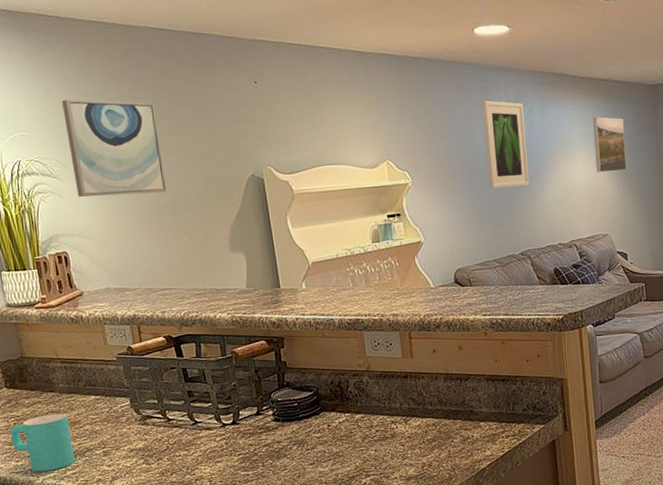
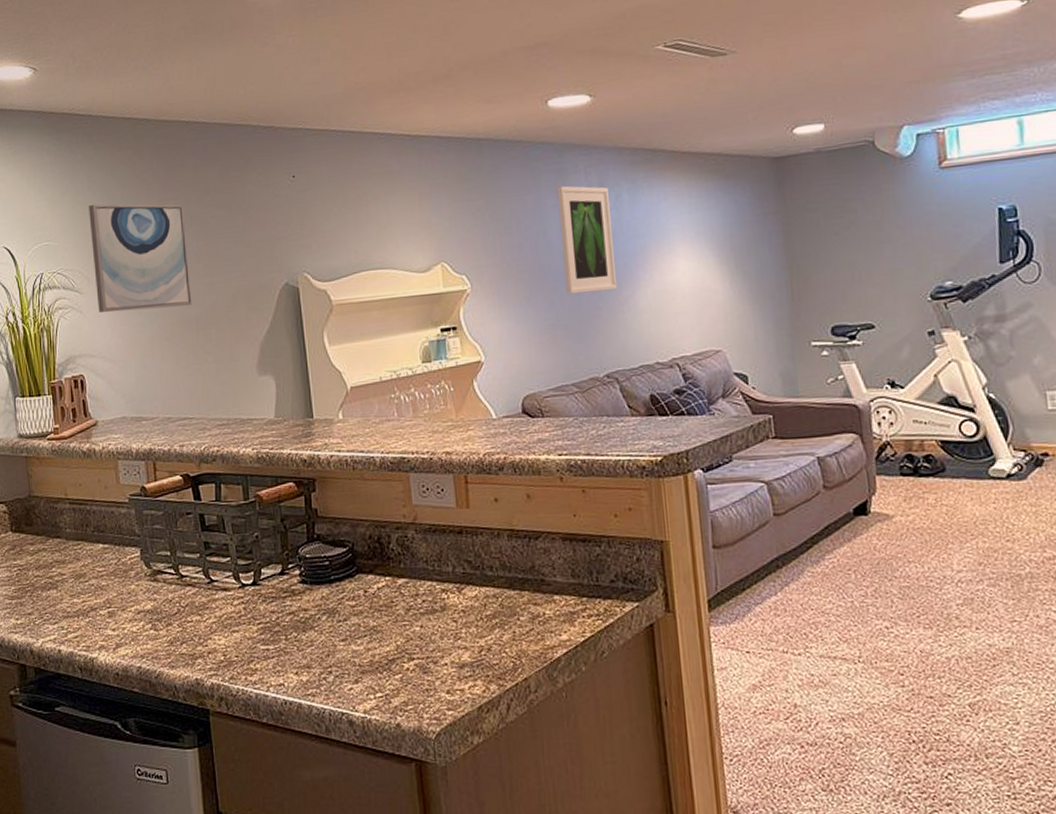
cup: present [10,413,75,472] -> none [12,563,78,633]
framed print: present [592,117,627,173] -> none [698,200,745,271]

